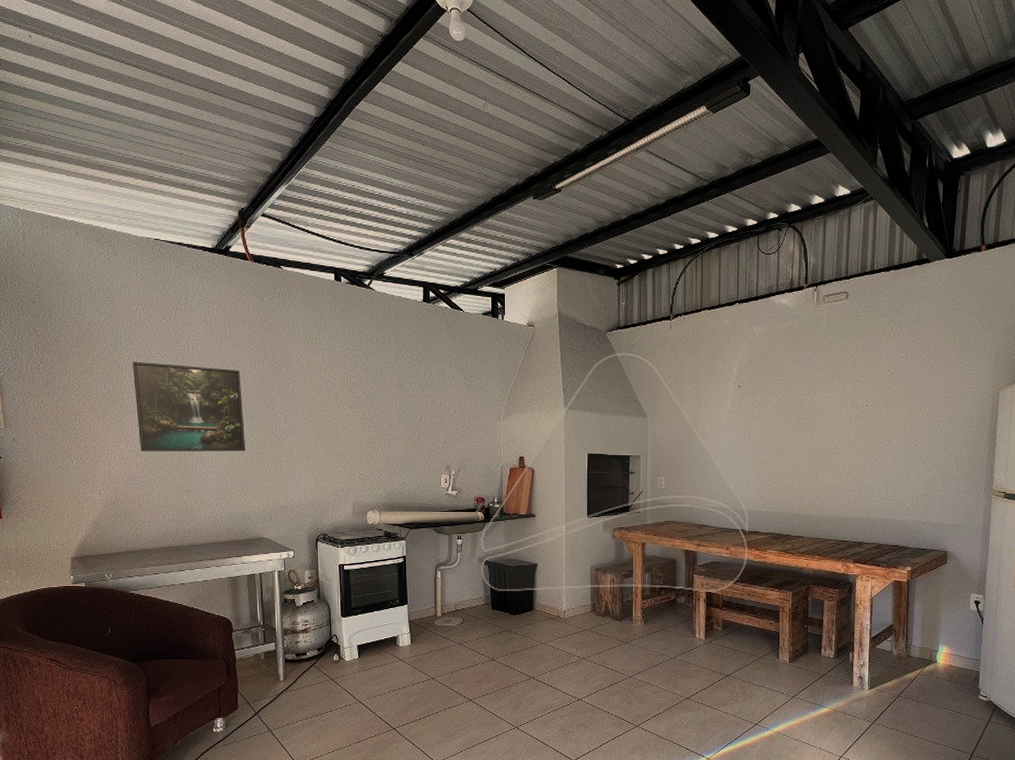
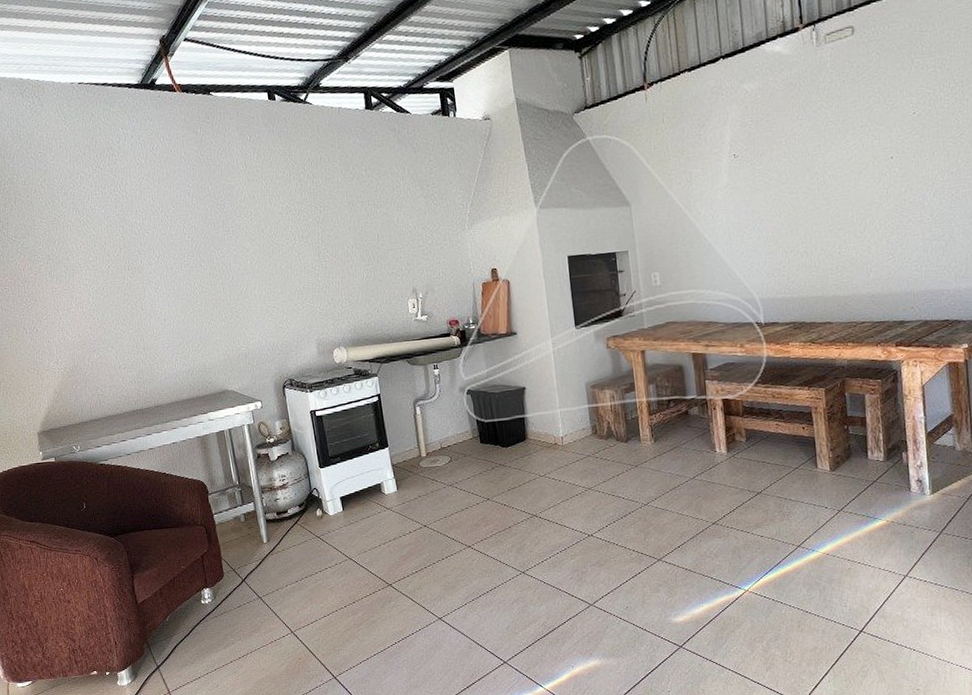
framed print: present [133,361,245,452] -> none [73,212,198,313]

